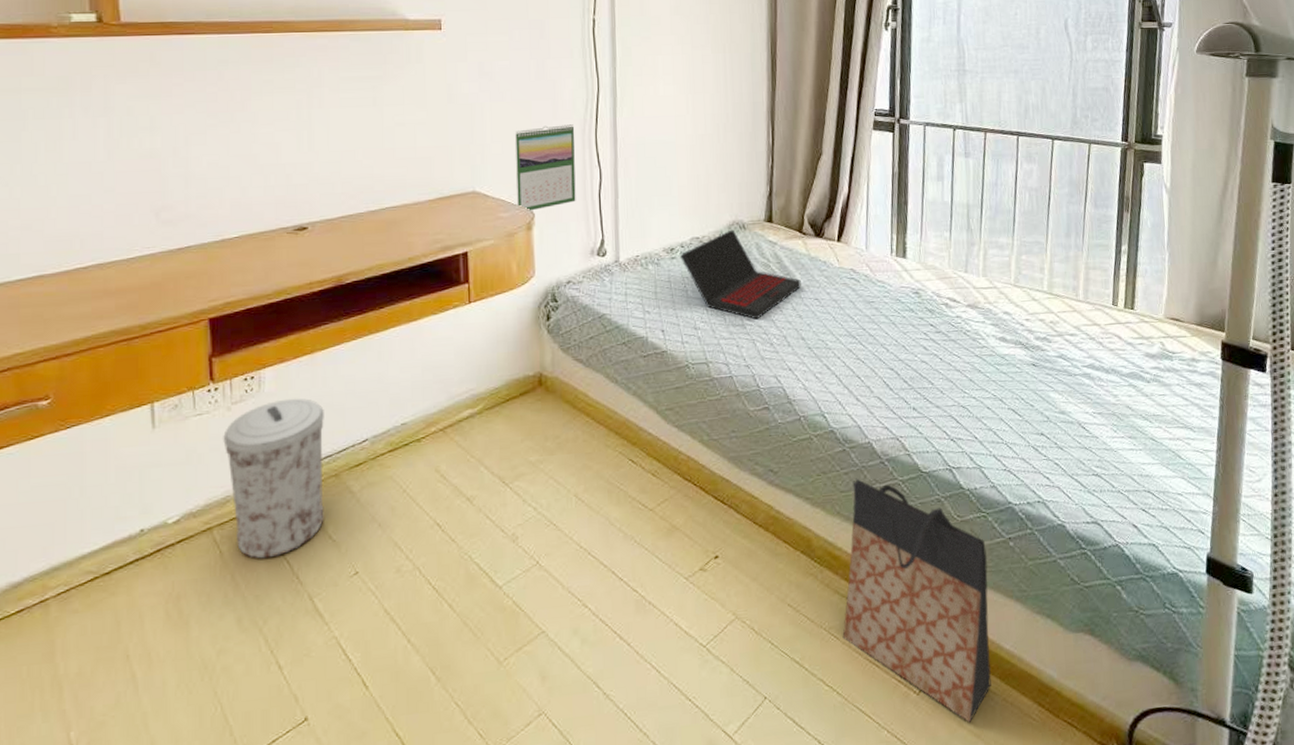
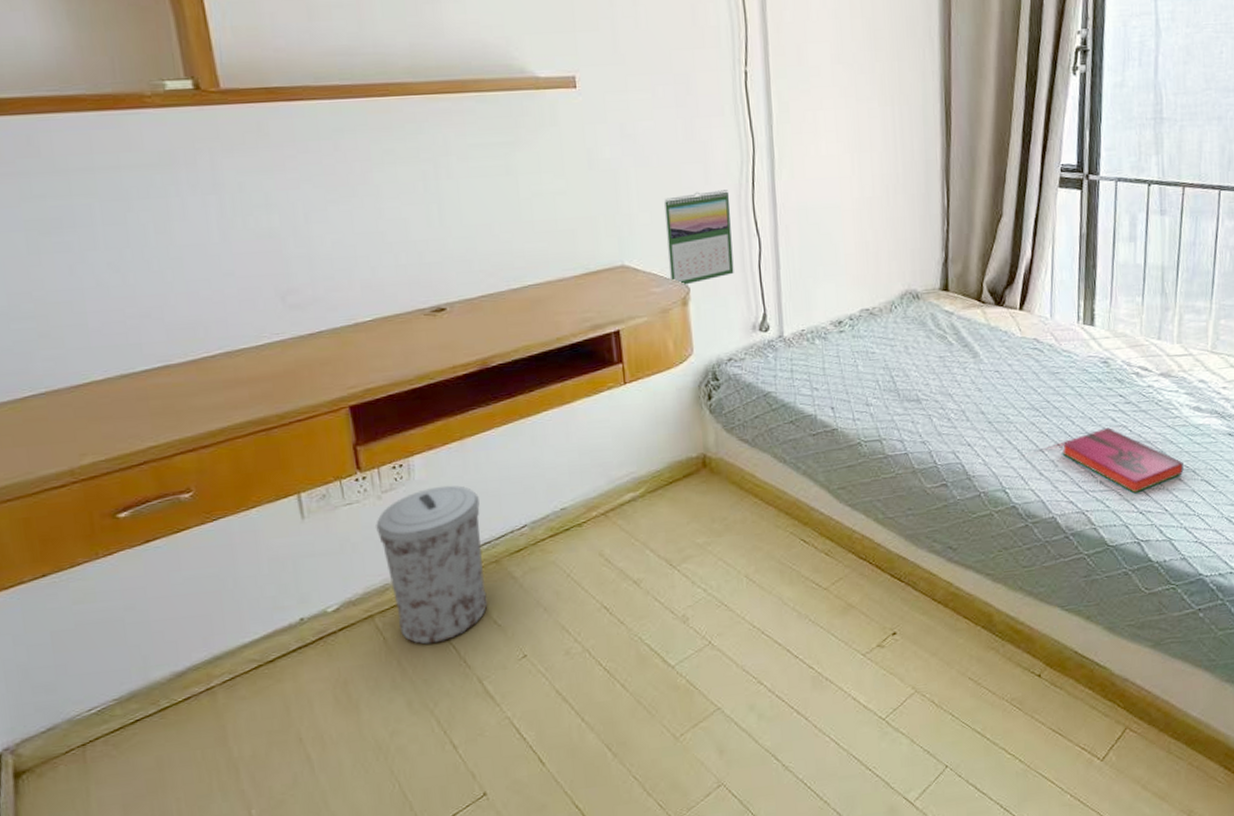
laptop: present [679,229,801,320] -> none [848,299,981,394]
bag: present [842,478,992,722] -> none [1025,553,1177,786]
hardback book: none [876,354,992,421] -> present [1061,426,1184,494]

